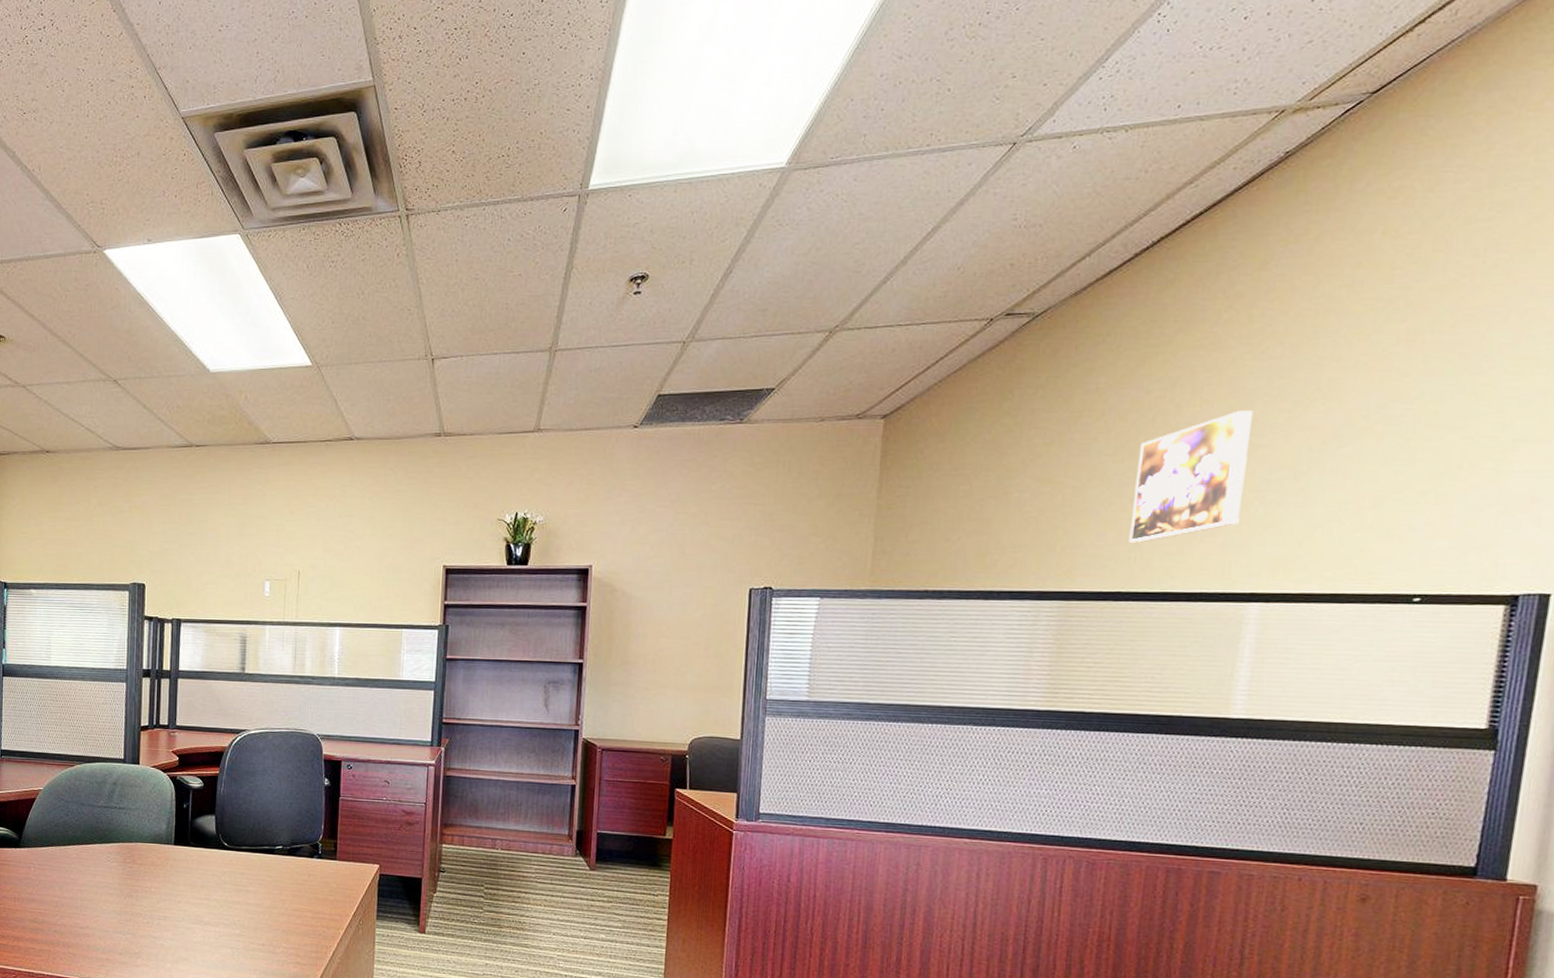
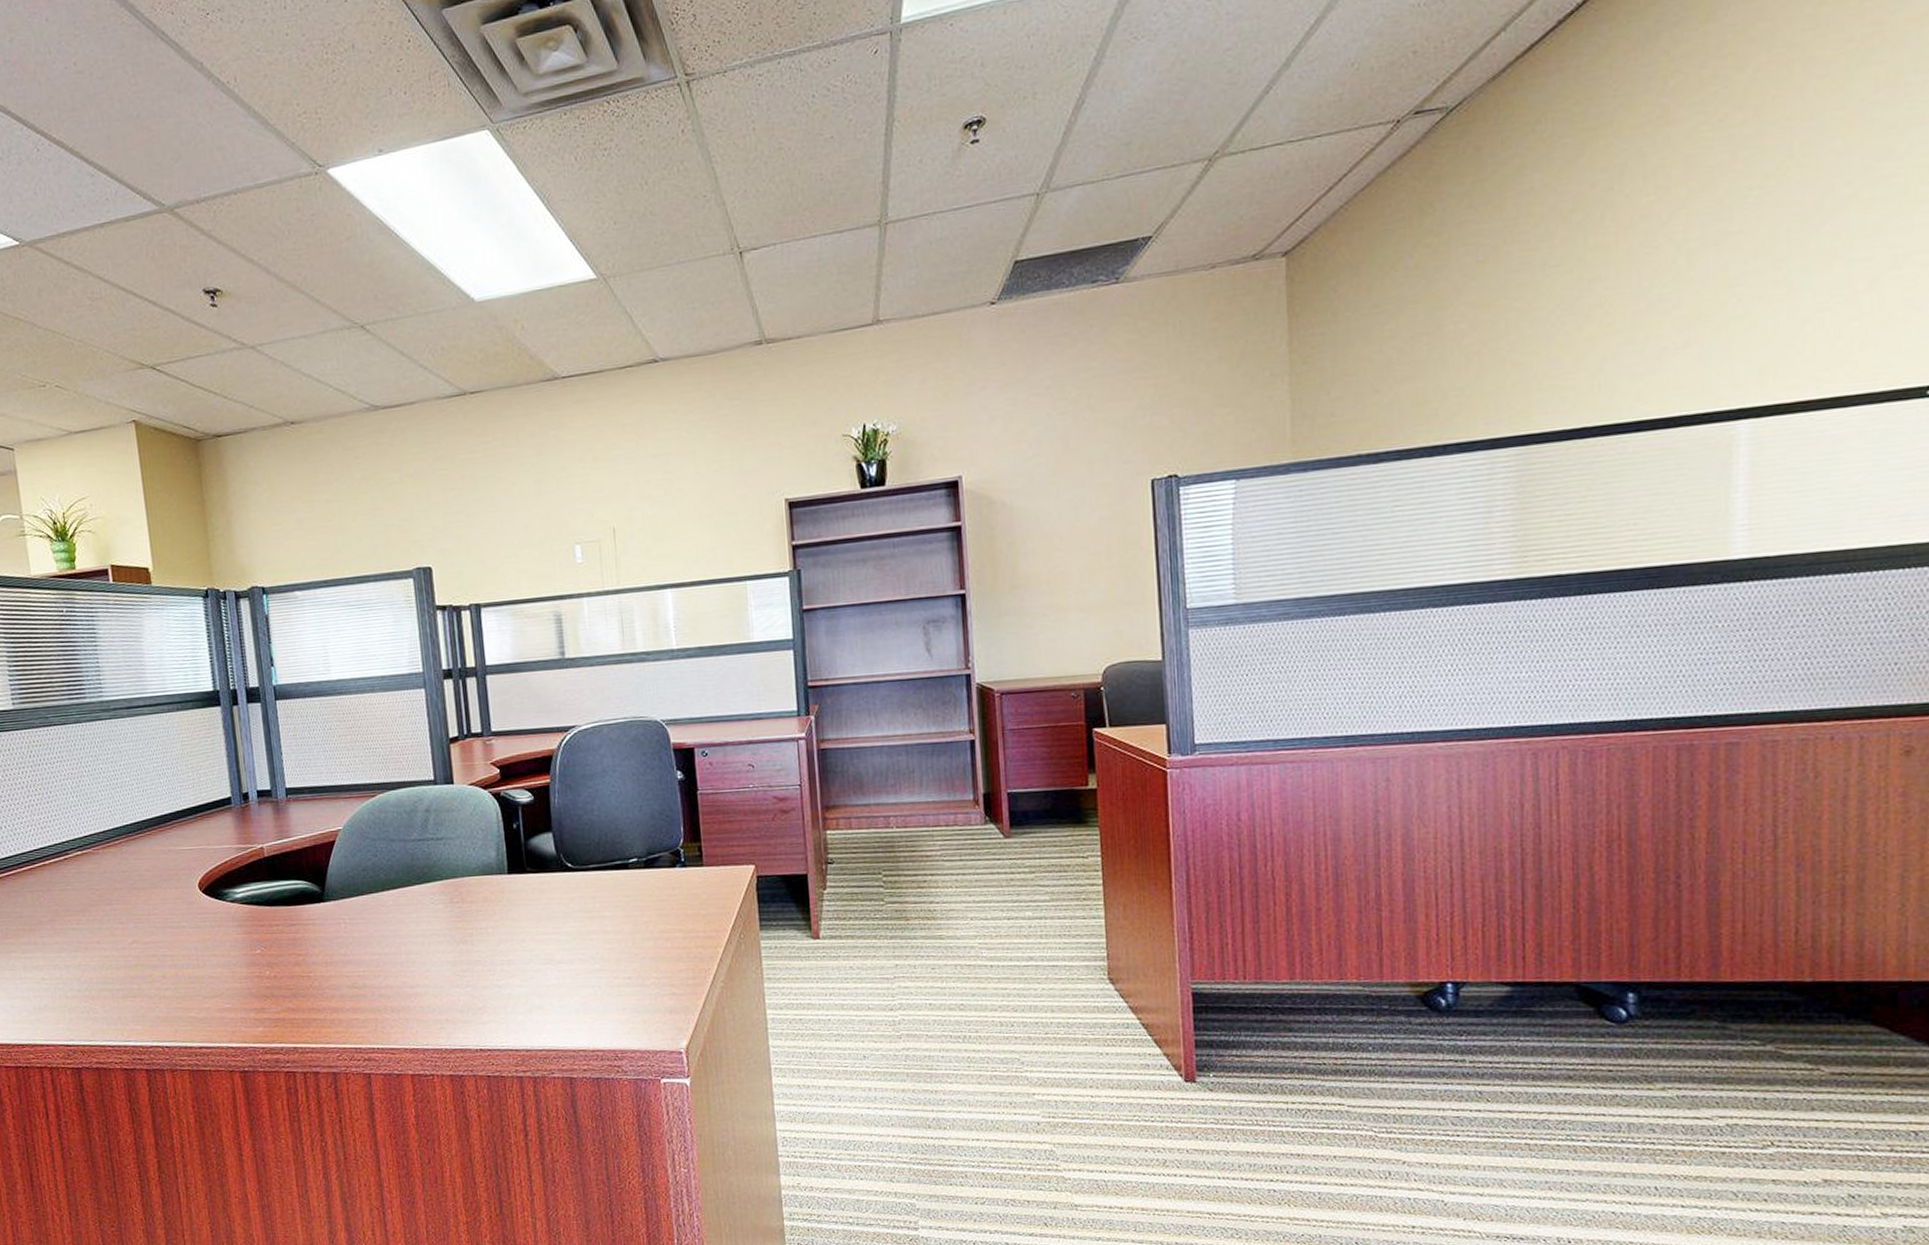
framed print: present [1128,411,1254,543] -> none [1589,192,1718,368]

